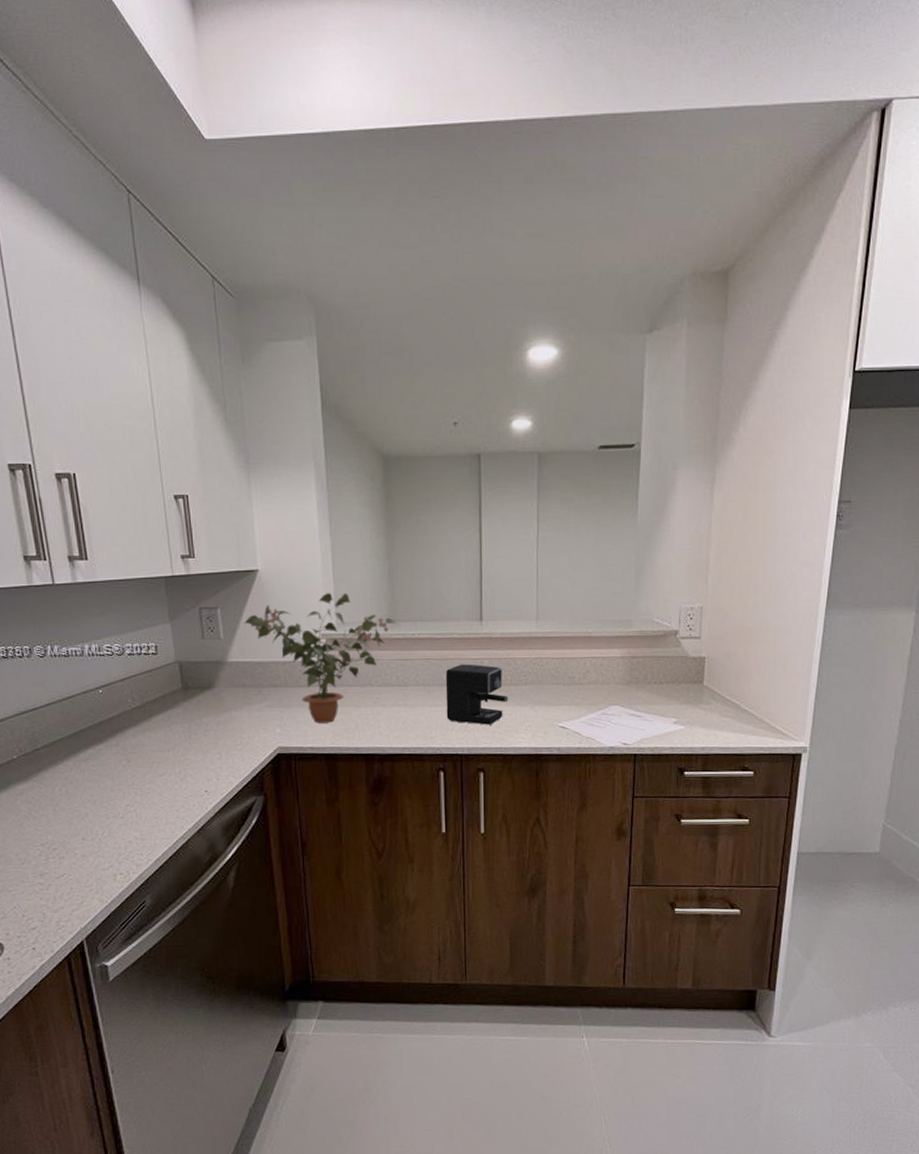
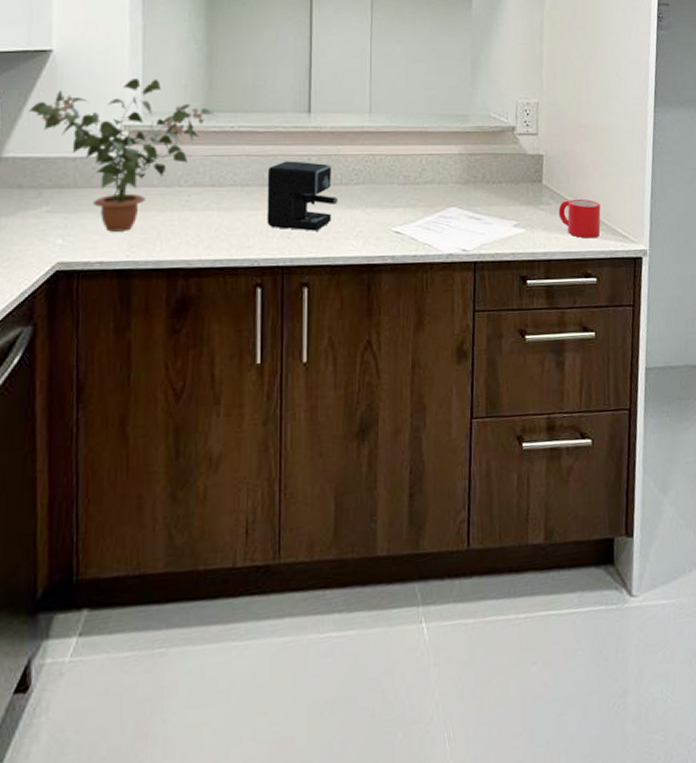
mug: none [718,698,762,736] -> present [558,198,601,239]

